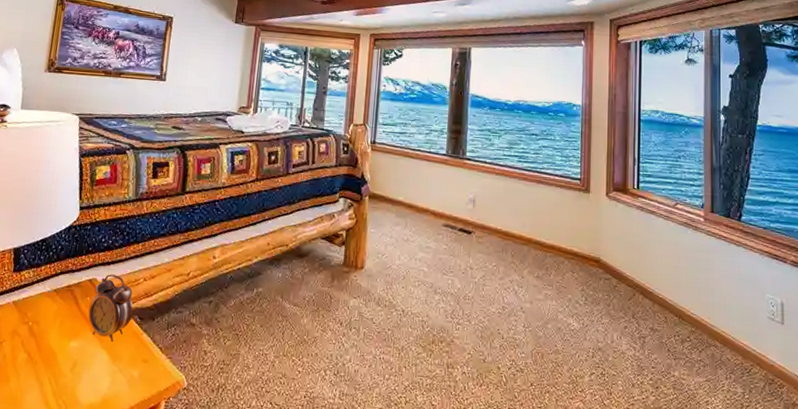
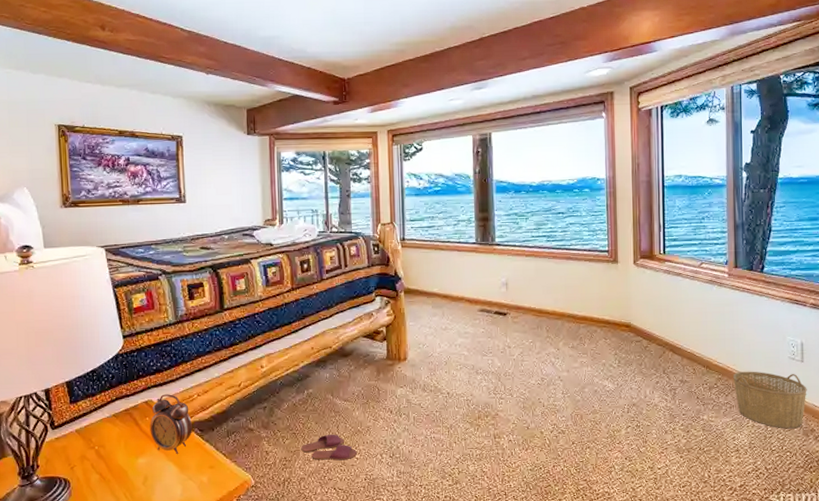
slippers: none [241,340,300,372] -> present [301,434,357,461]
basket: none [708,326,788,400] -> present [733,371,807,429]

